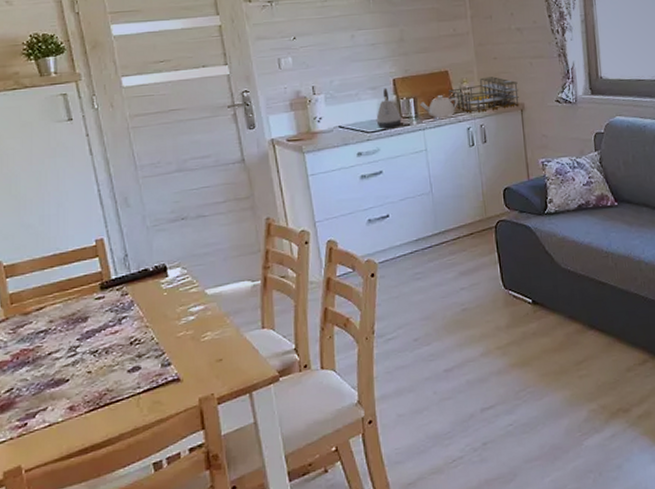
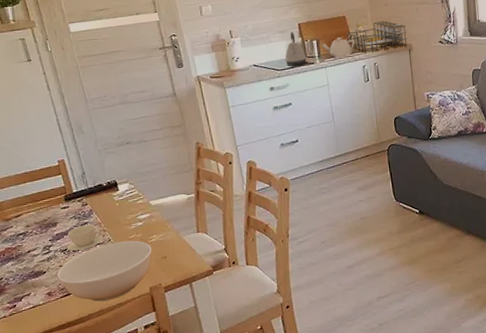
bowl: none [83,338,205,417] -> present [57,240,152,302]
teacup: none [98,319,145,353] -> present [66,224,104,251]

